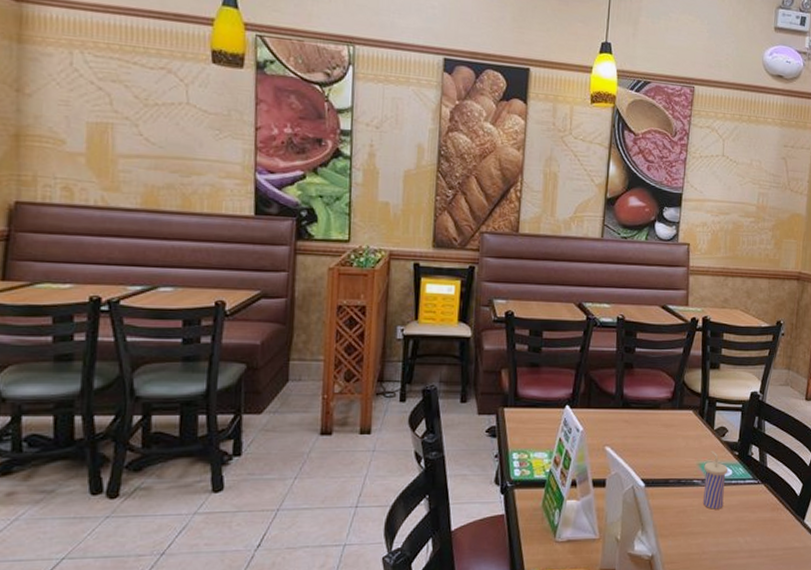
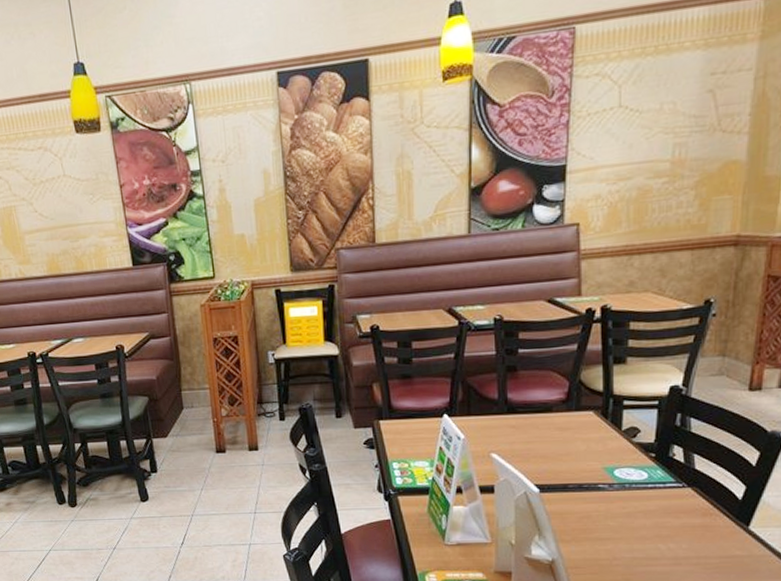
beverage cup: present [702,451,727,509] -> none [610,453,641,515]

